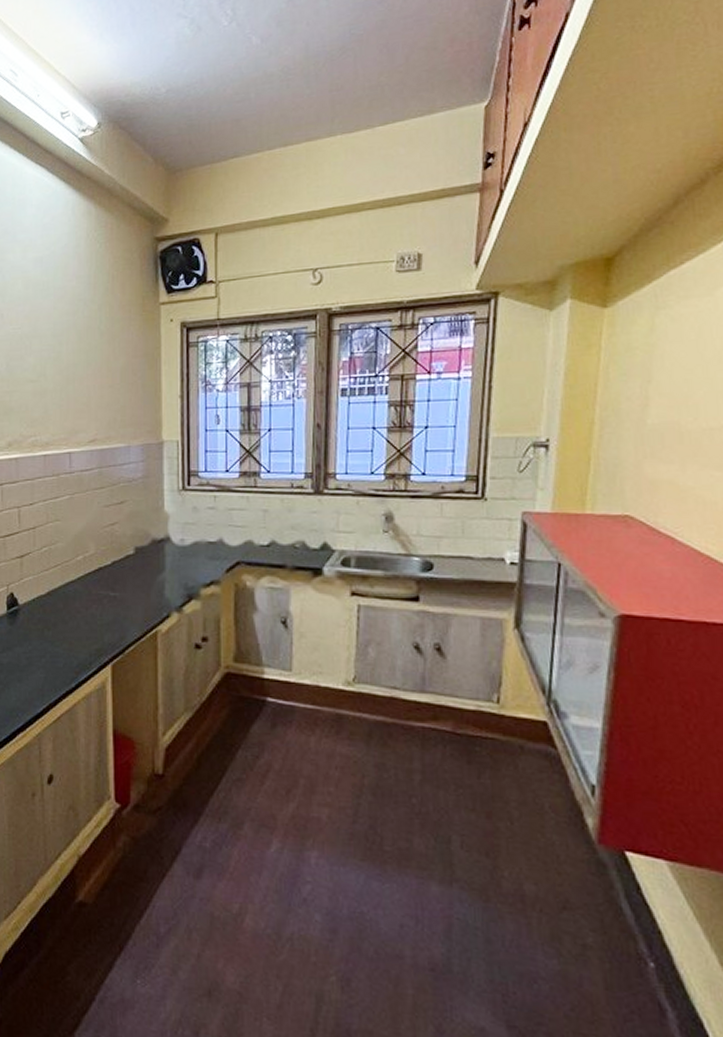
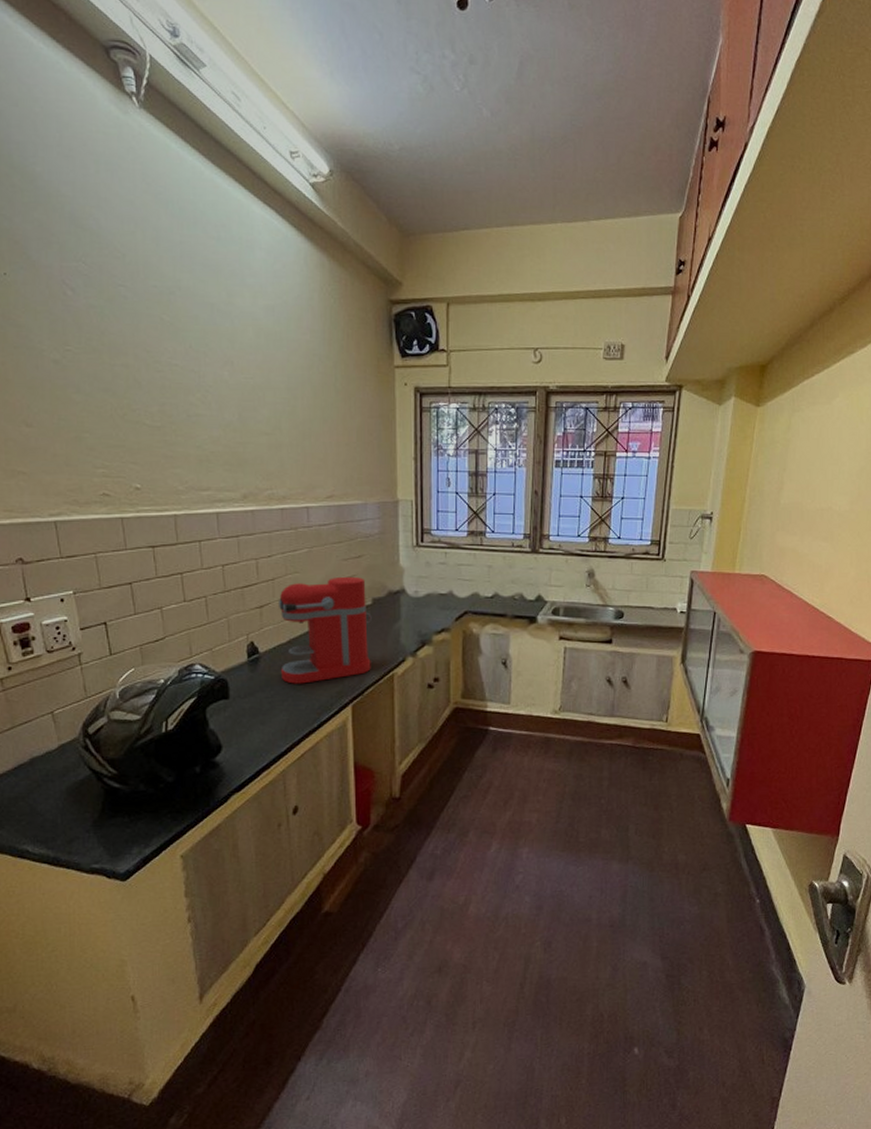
coffee maker: none [39,523,134,639] -> present [279,576,372,684]

